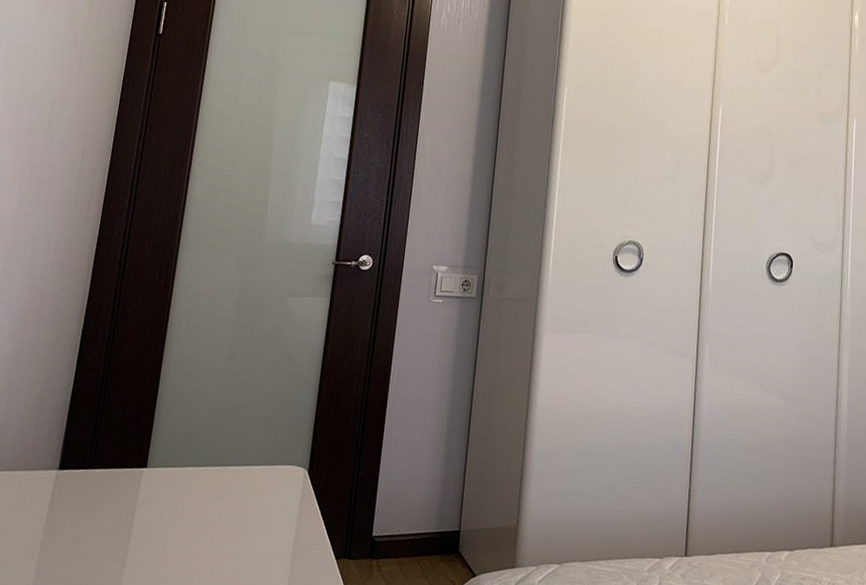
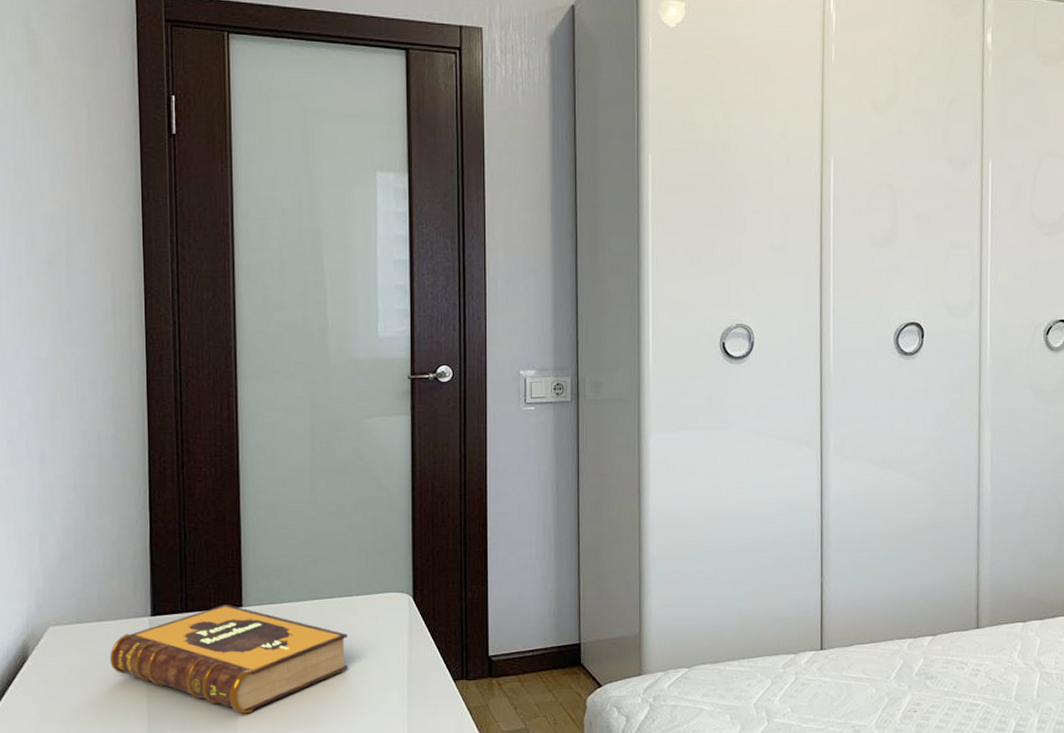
hardback book: none [10,464,242,577] -> present [110,604,348,714]

